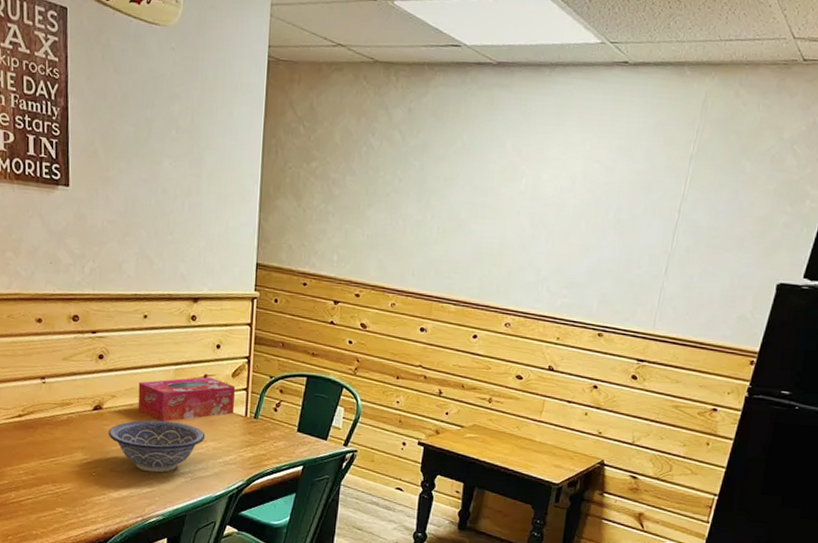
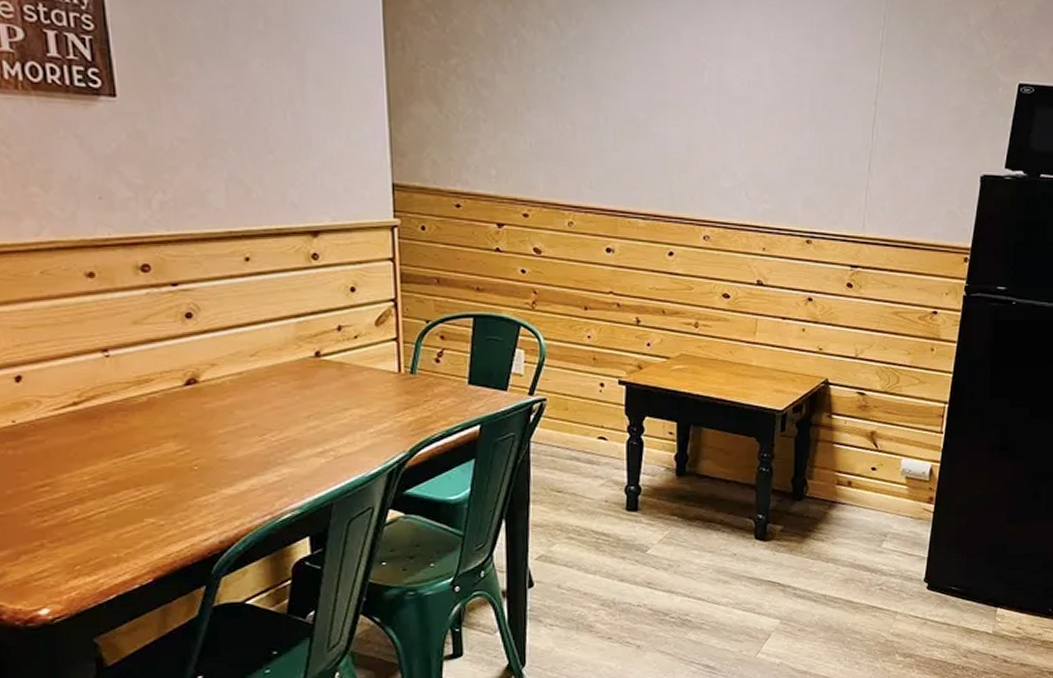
decorative bowl: present [108,420,205,473] -> none [210,388,348,456]
tissue box: present [137,377,235,422] -> none [247,328,382,390]

